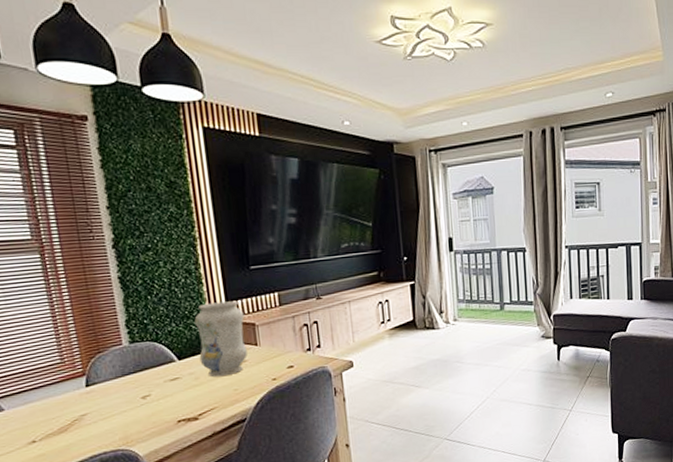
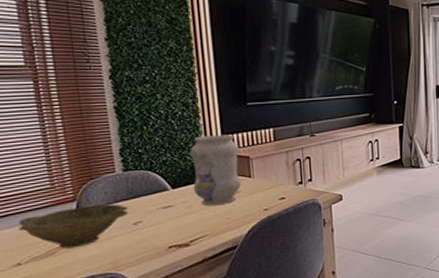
bowl: none [31,377,137,425] -> present [17,204,129,249]

